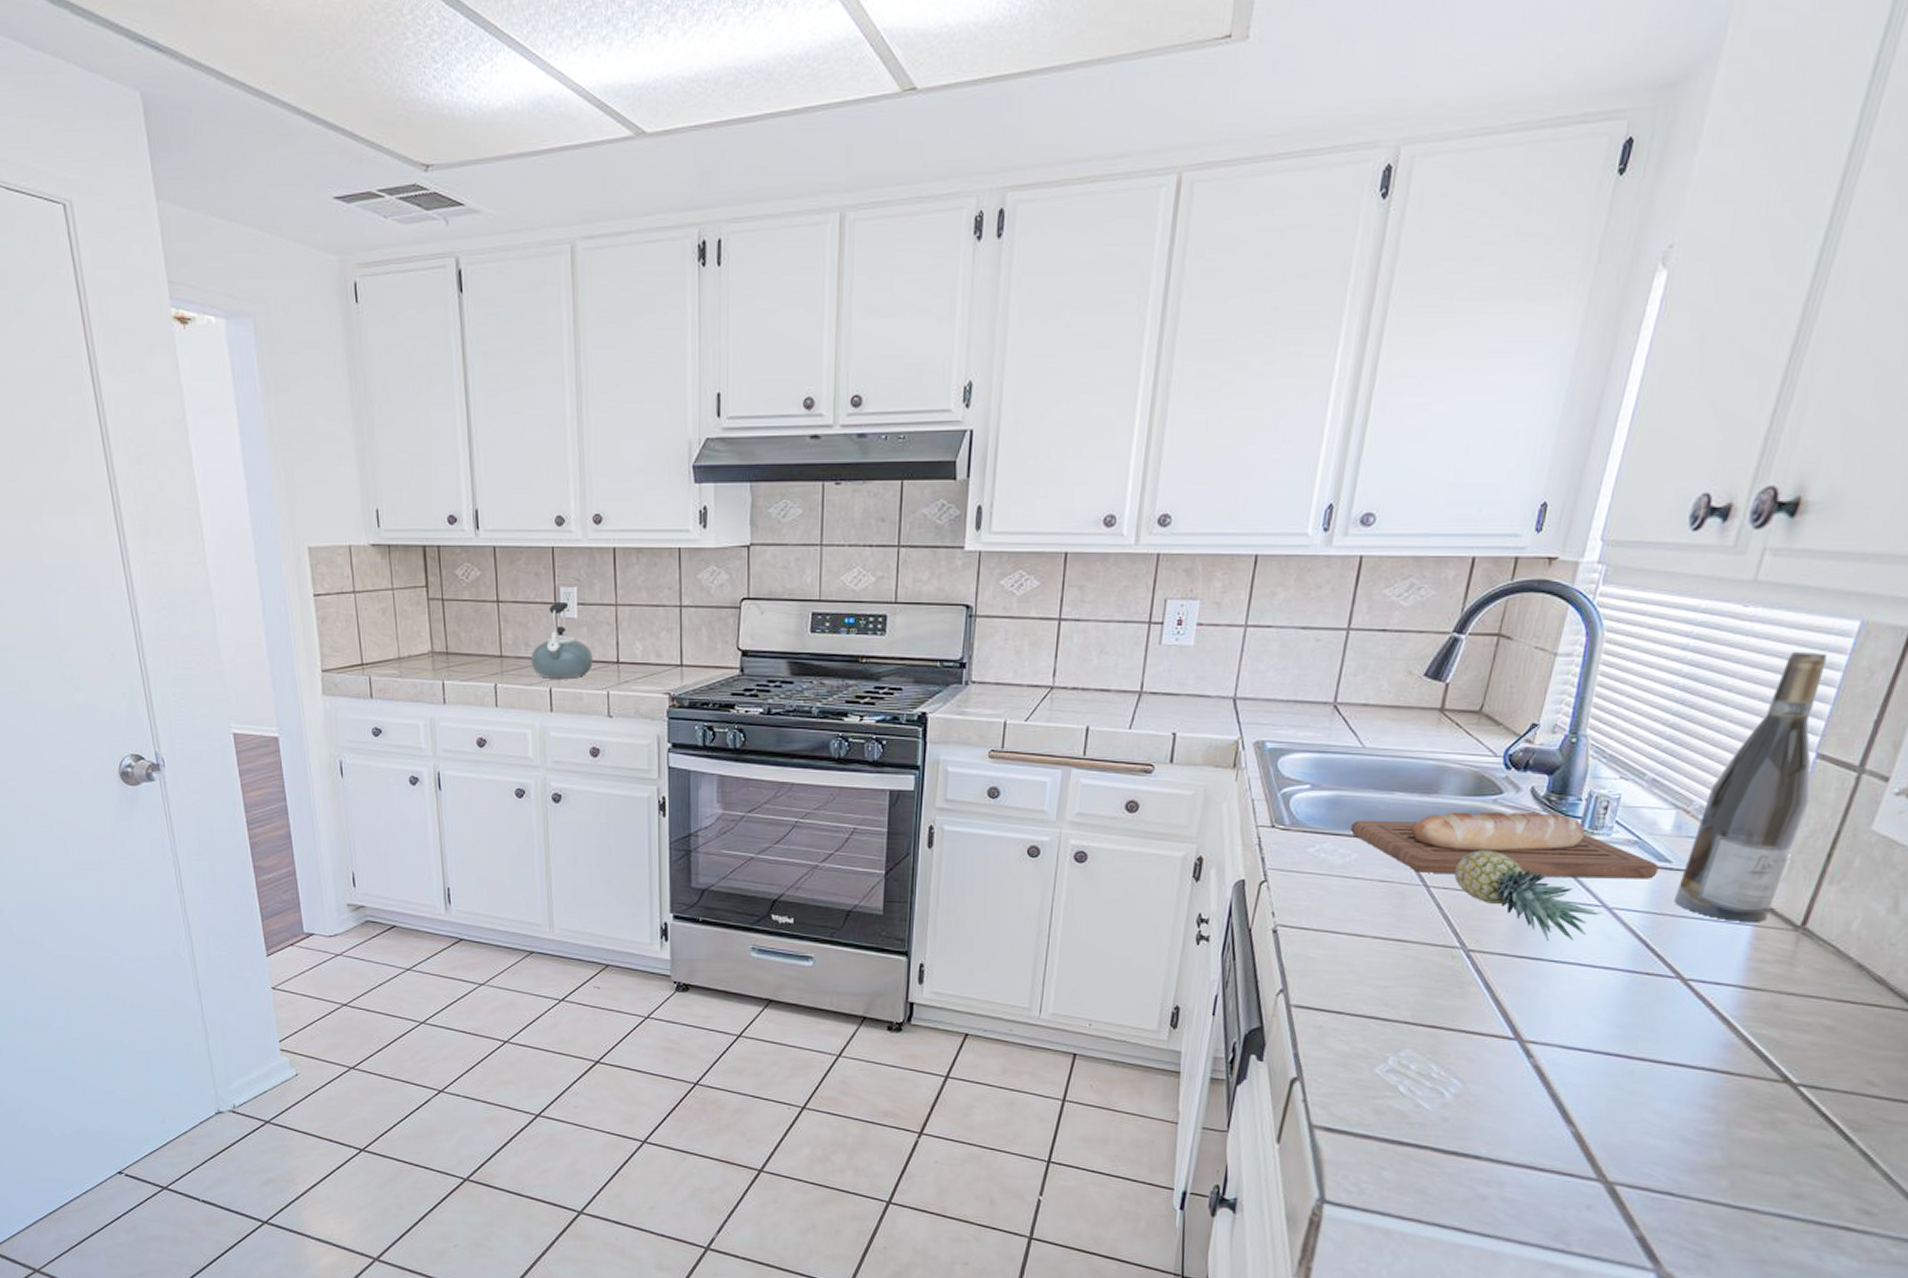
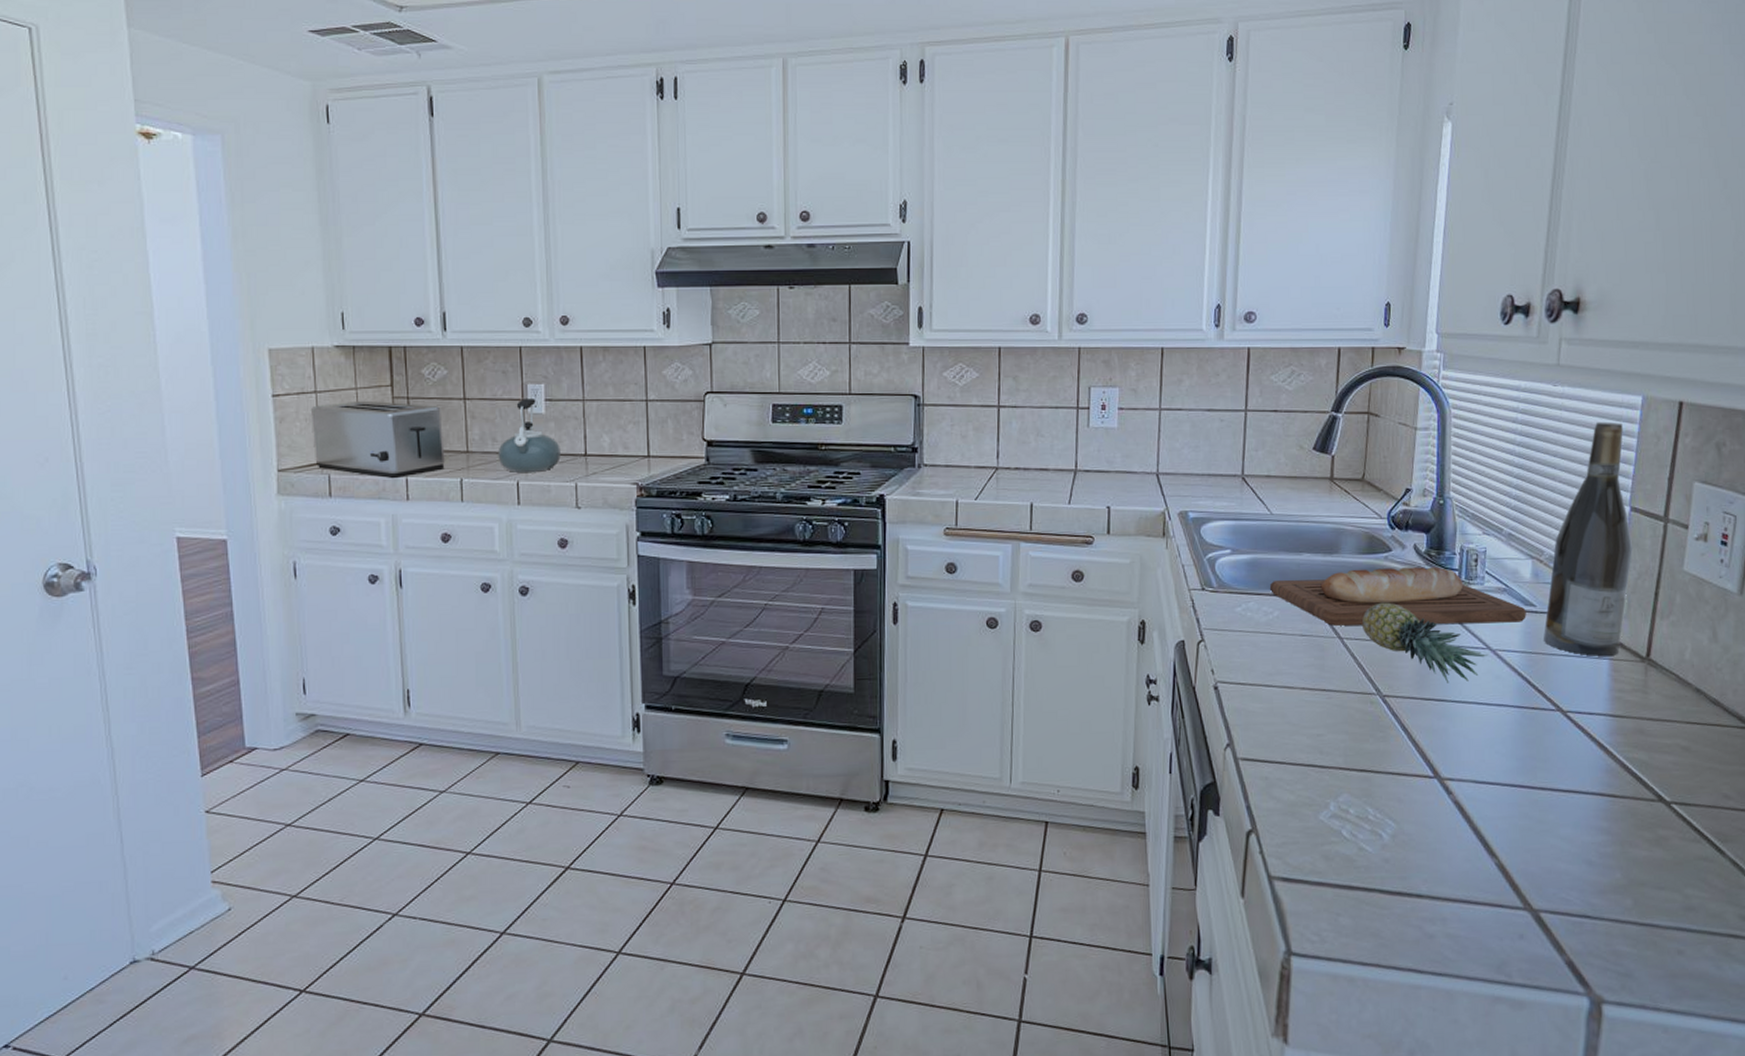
toaster: none [351,601,479,682] -> present [311,400,445,479]

